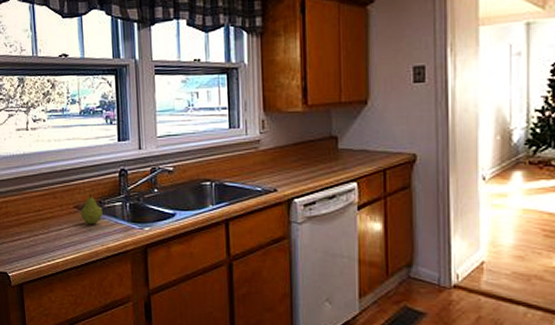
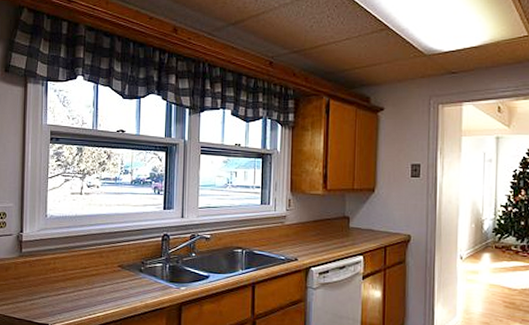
fruit: present [81,193,103,225] -> none [124,254,144,283]

